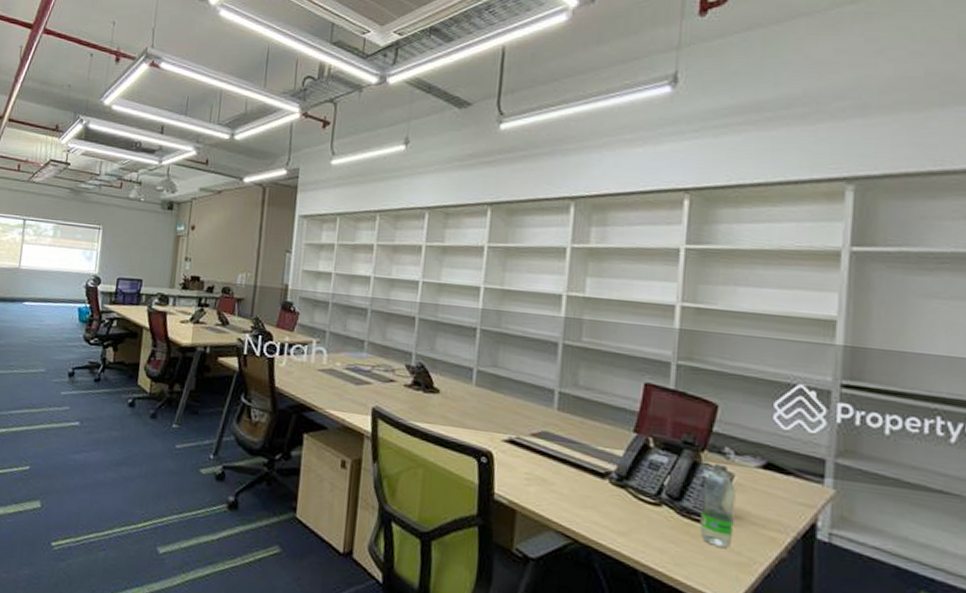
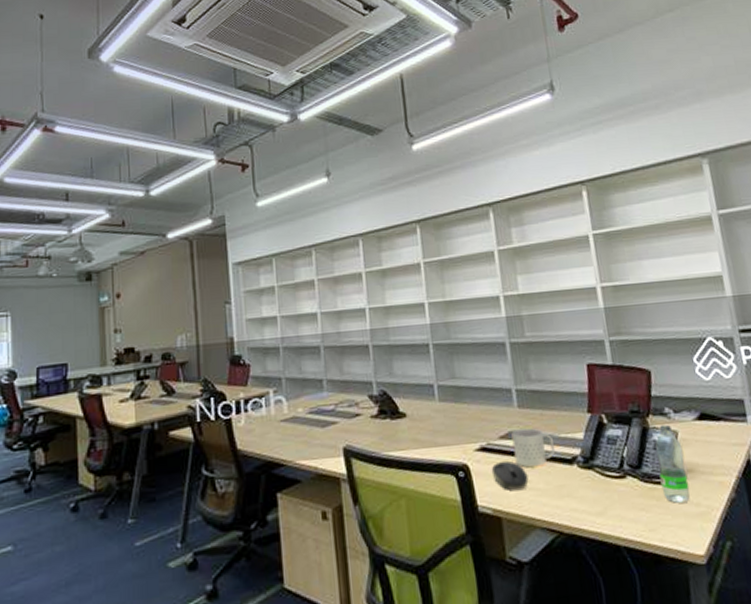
computer mouse: none [515,457,553,490] -> present [491,460,529,491]
mug: none [542,430,590,473] -> present [511,428,556,468]

